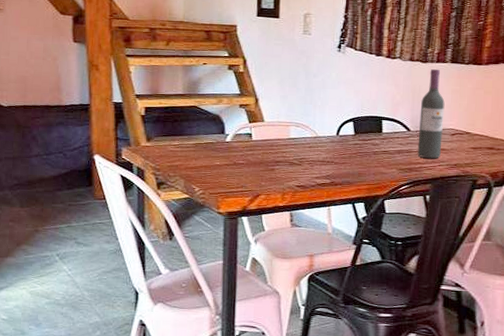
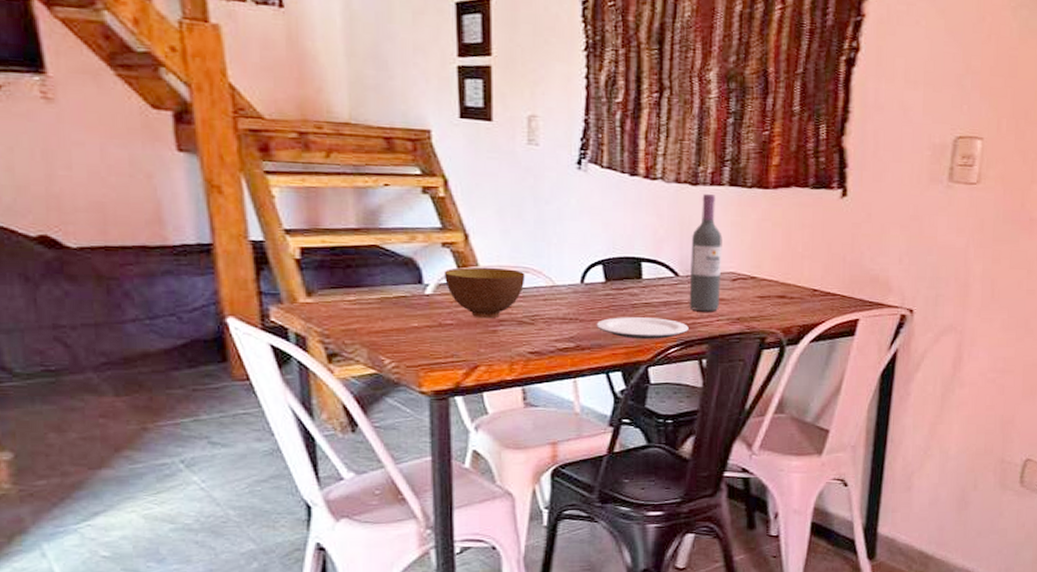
bowl: none [239,122,297,160] -> present [444,267,525,319]
plate: none [346,161,417,179] -> present [596,317,689,339]

